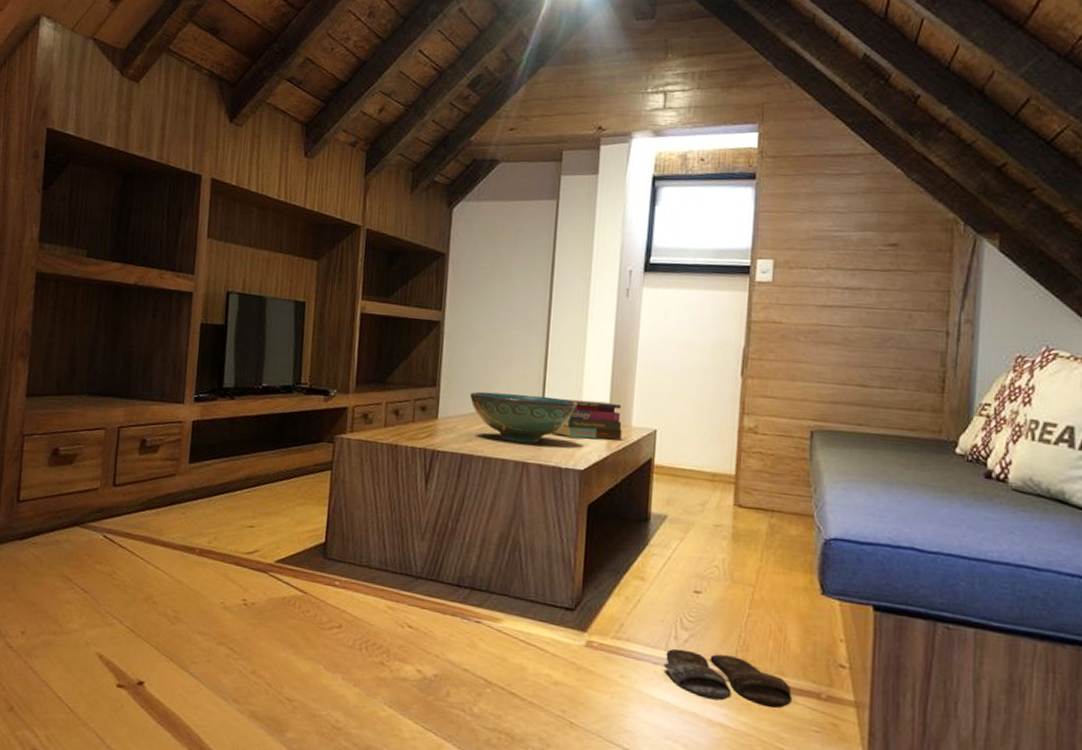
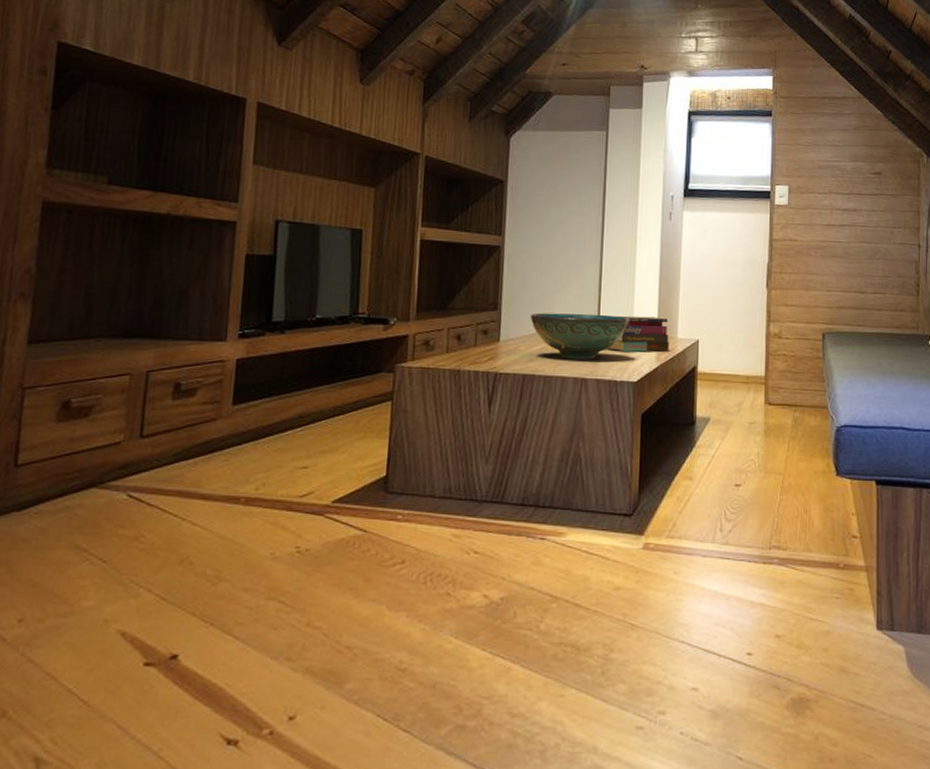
slippers: present [664,648,792,708] -> none [711,540,817,582]

